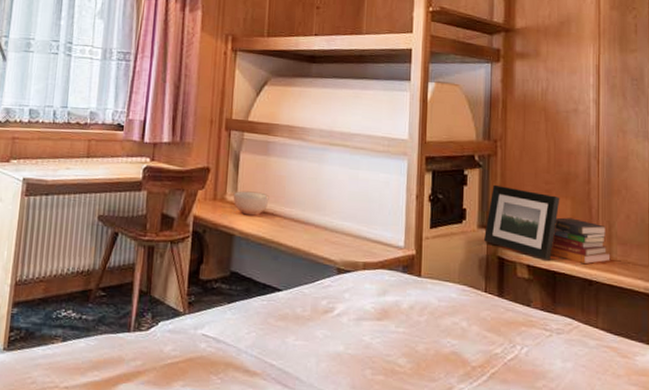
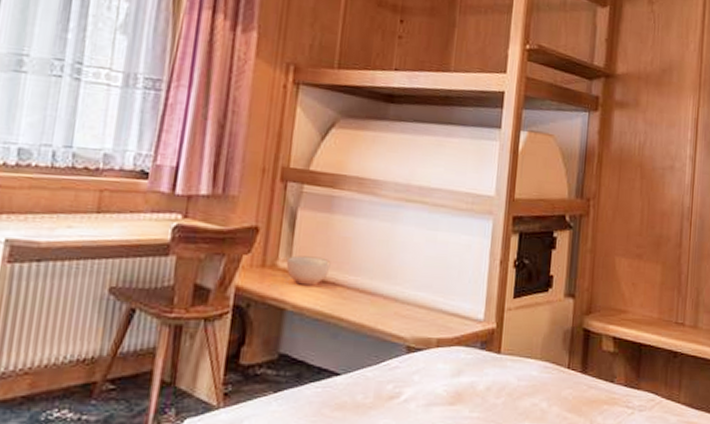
picture frame: present [484,184,560,261] -> none [570,248,651,332]
books: present [551,217,611,265] -> none [638,284,697,335]

